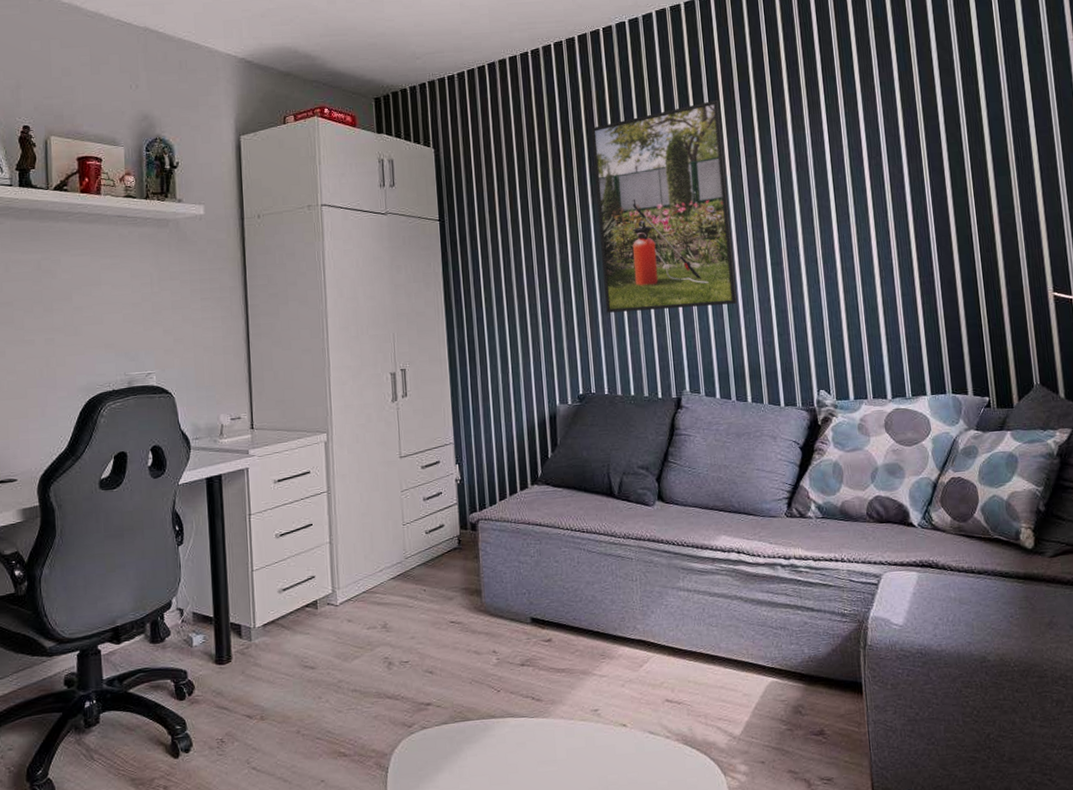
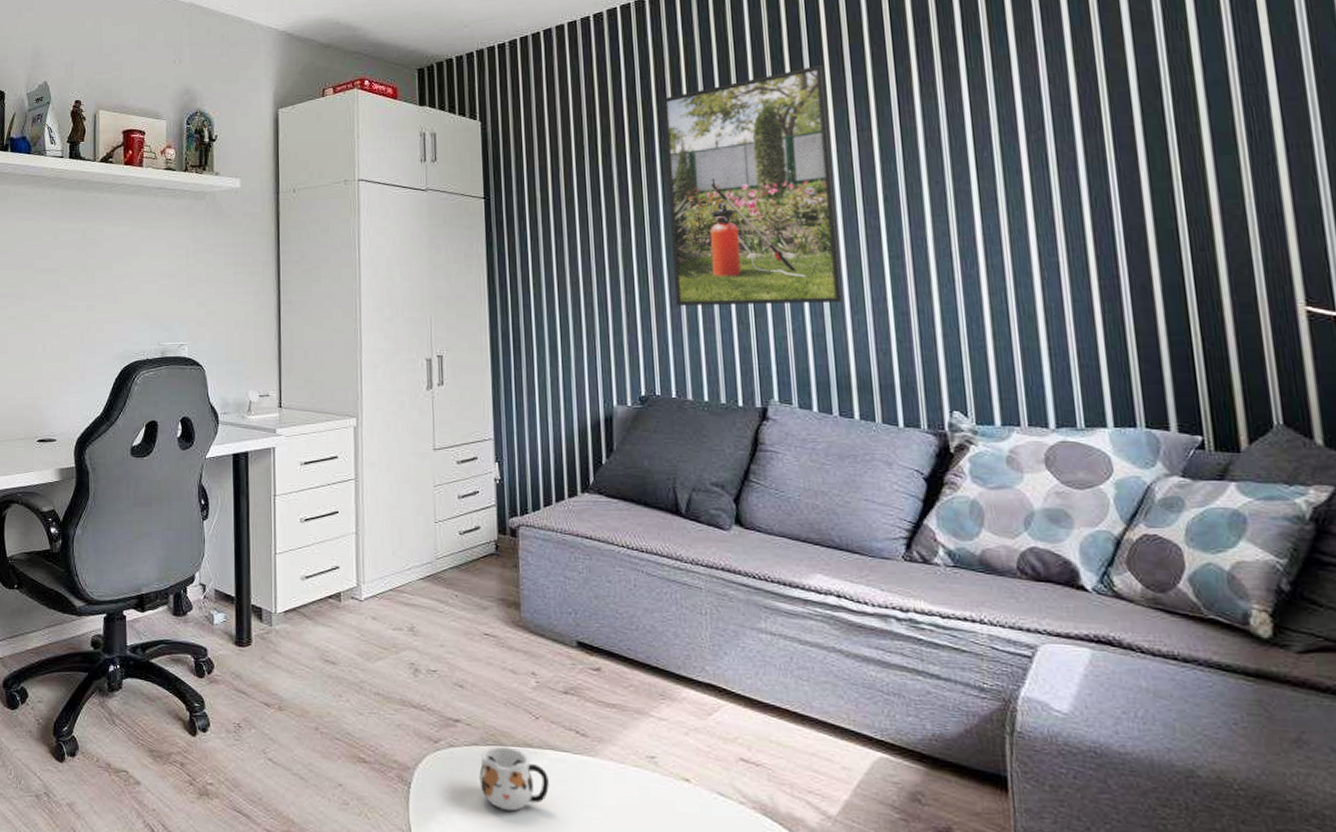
mug: none [449,720,511,779] -> present [479,746,549,811]

